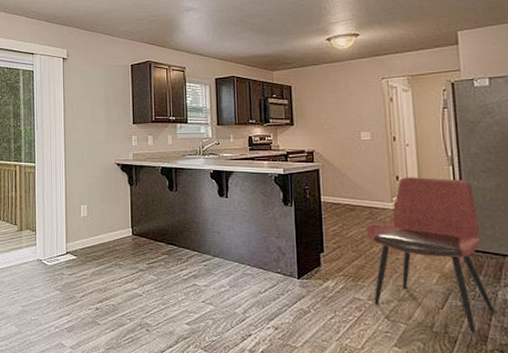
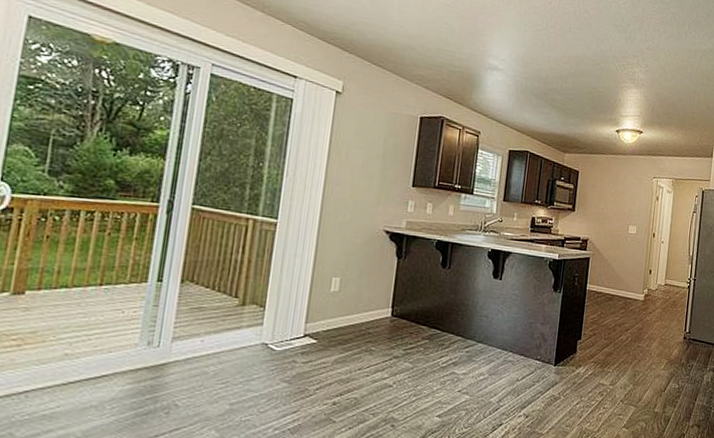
dining chair: present [365,177,494,332] -> none [614,271,702,411]

